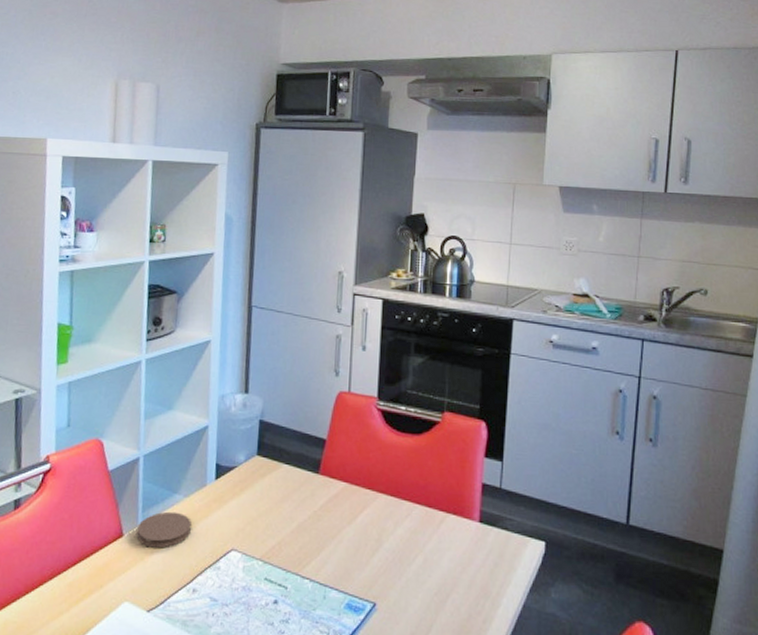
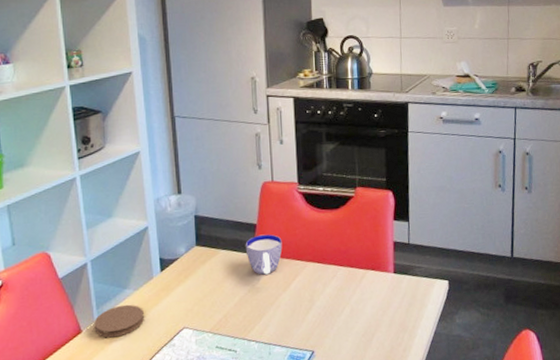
cup: none [310,452,353,501] -> present [245,234,283,275]

